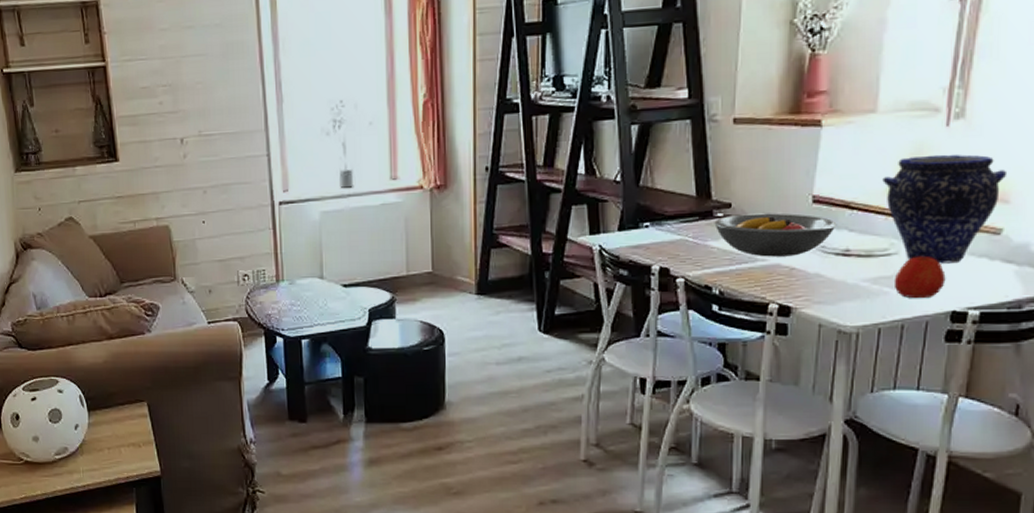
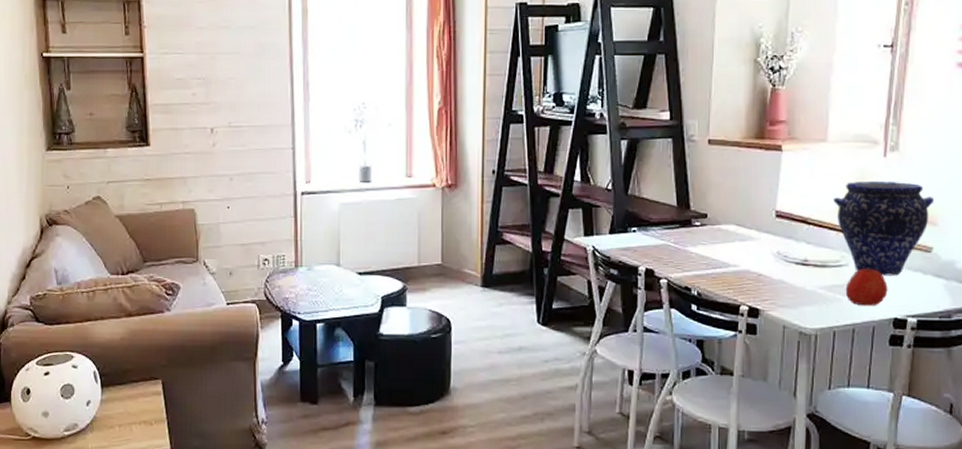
fruit bowl: present [714,213,837,257] -> none [692,224,797,264]

